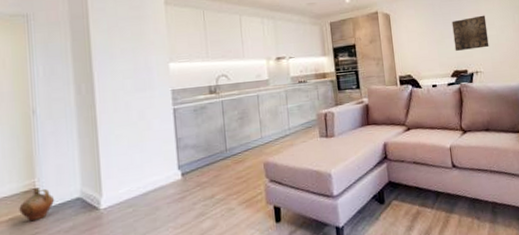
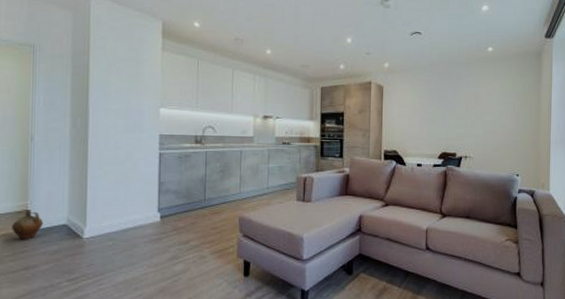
wall art: present [451,15,489,51] -> none [446,98,484,133]

